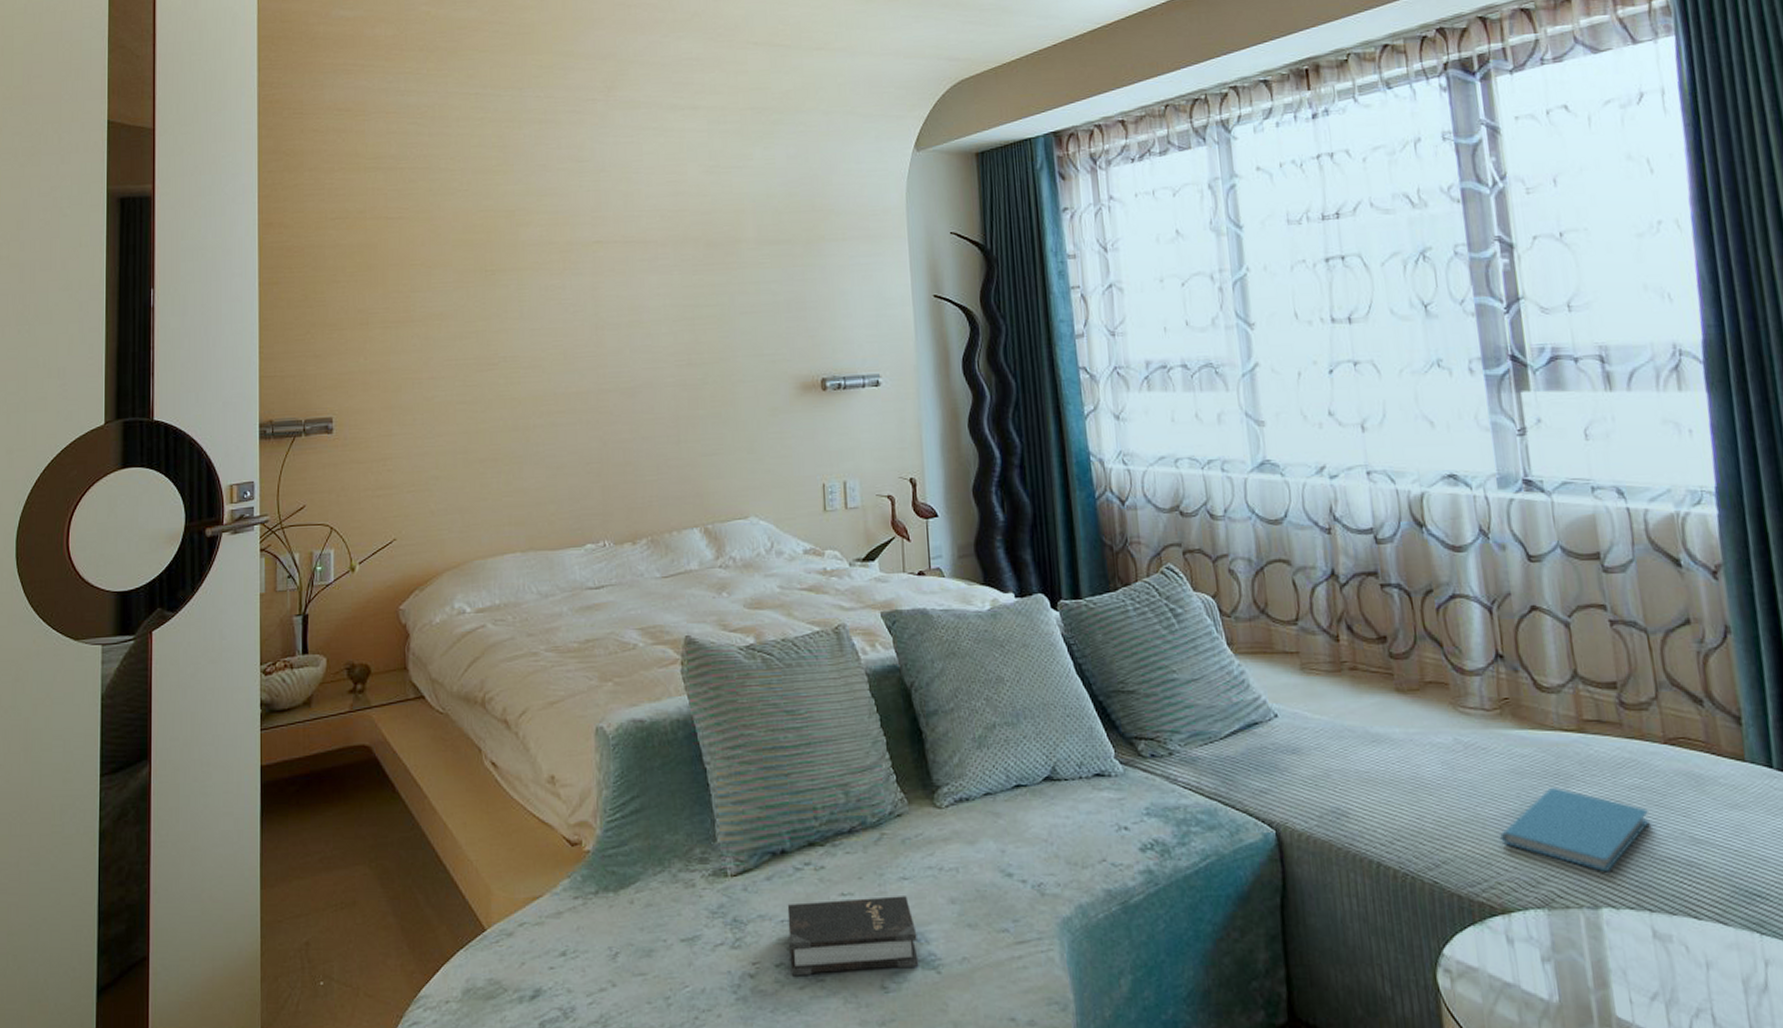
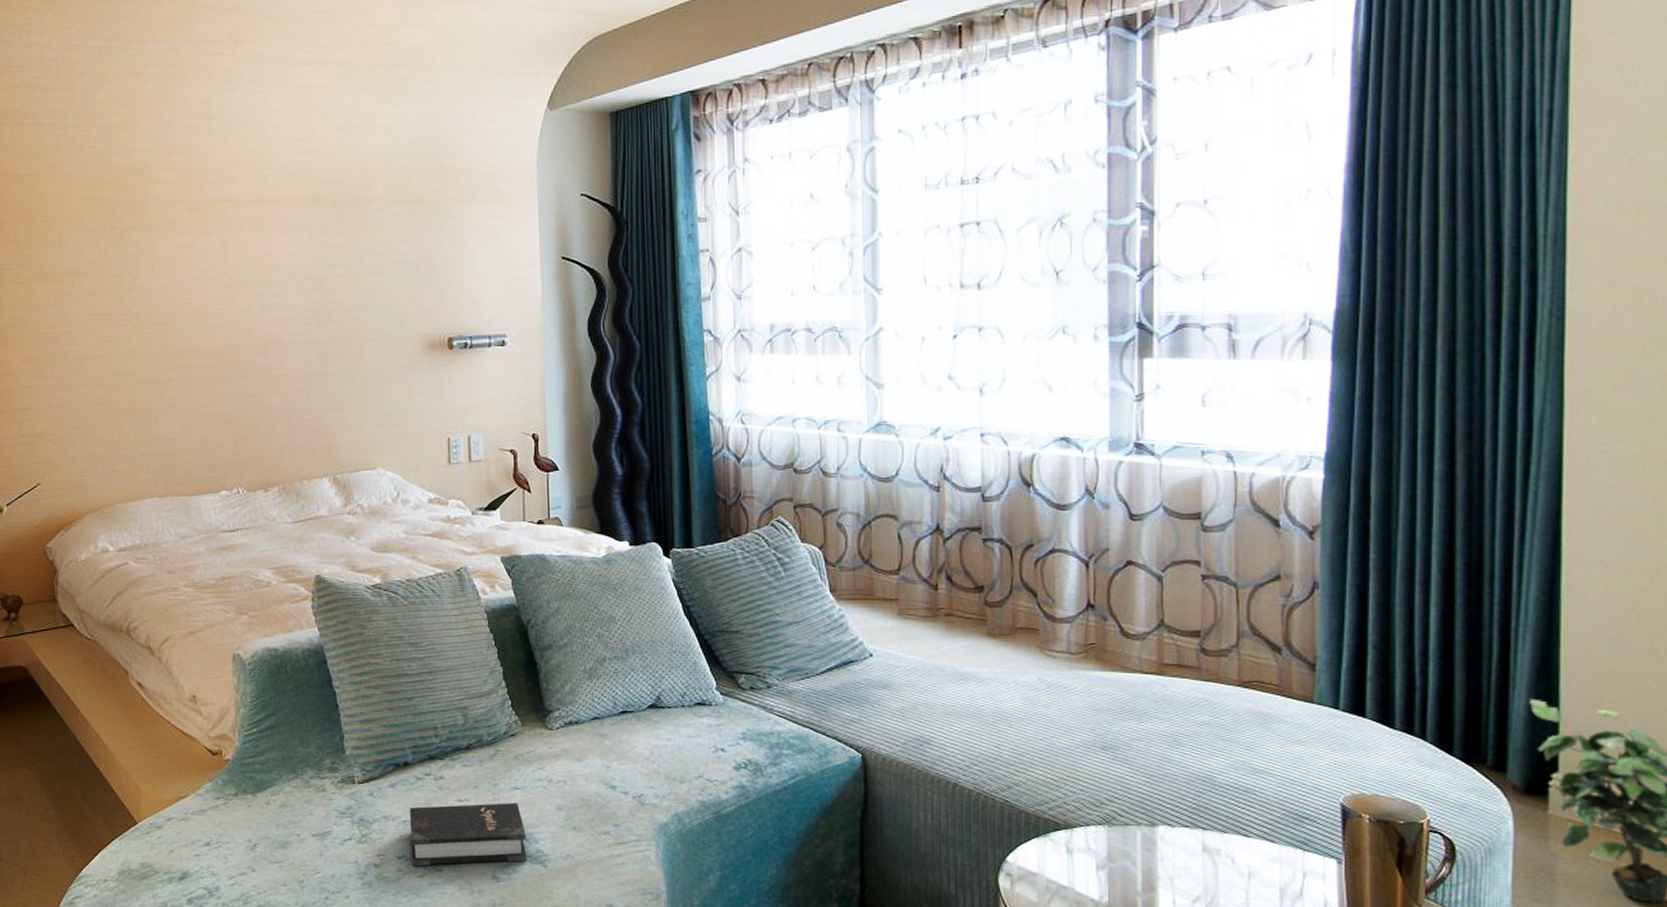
book: present [1500,787,1650,873] -> none [1072,722,1214,796]

